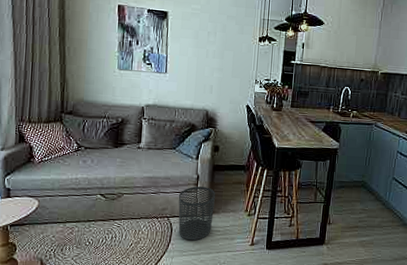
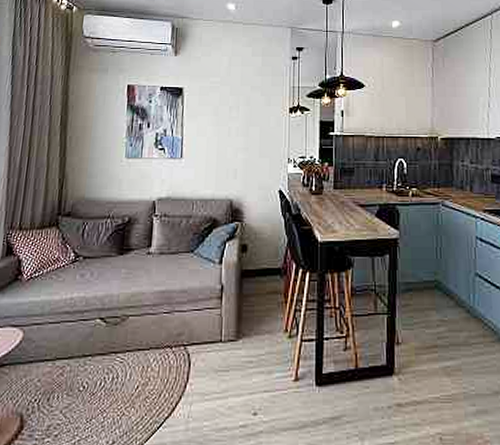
waste bin: present [178,186,215,241] -> none [198,300,245,378]

